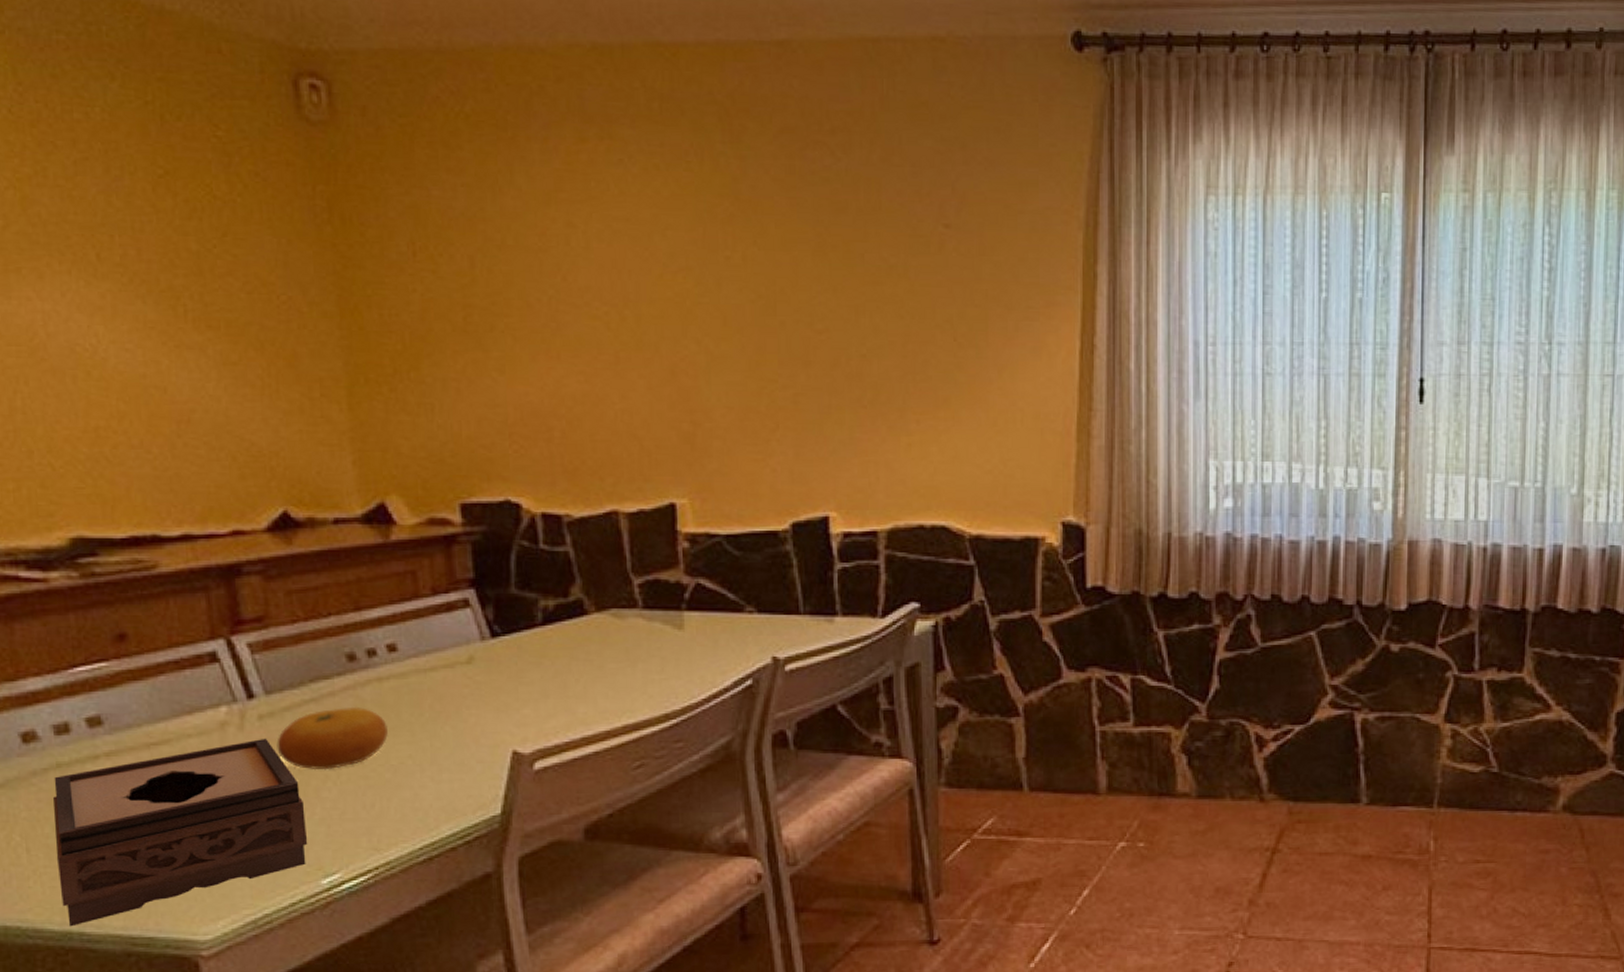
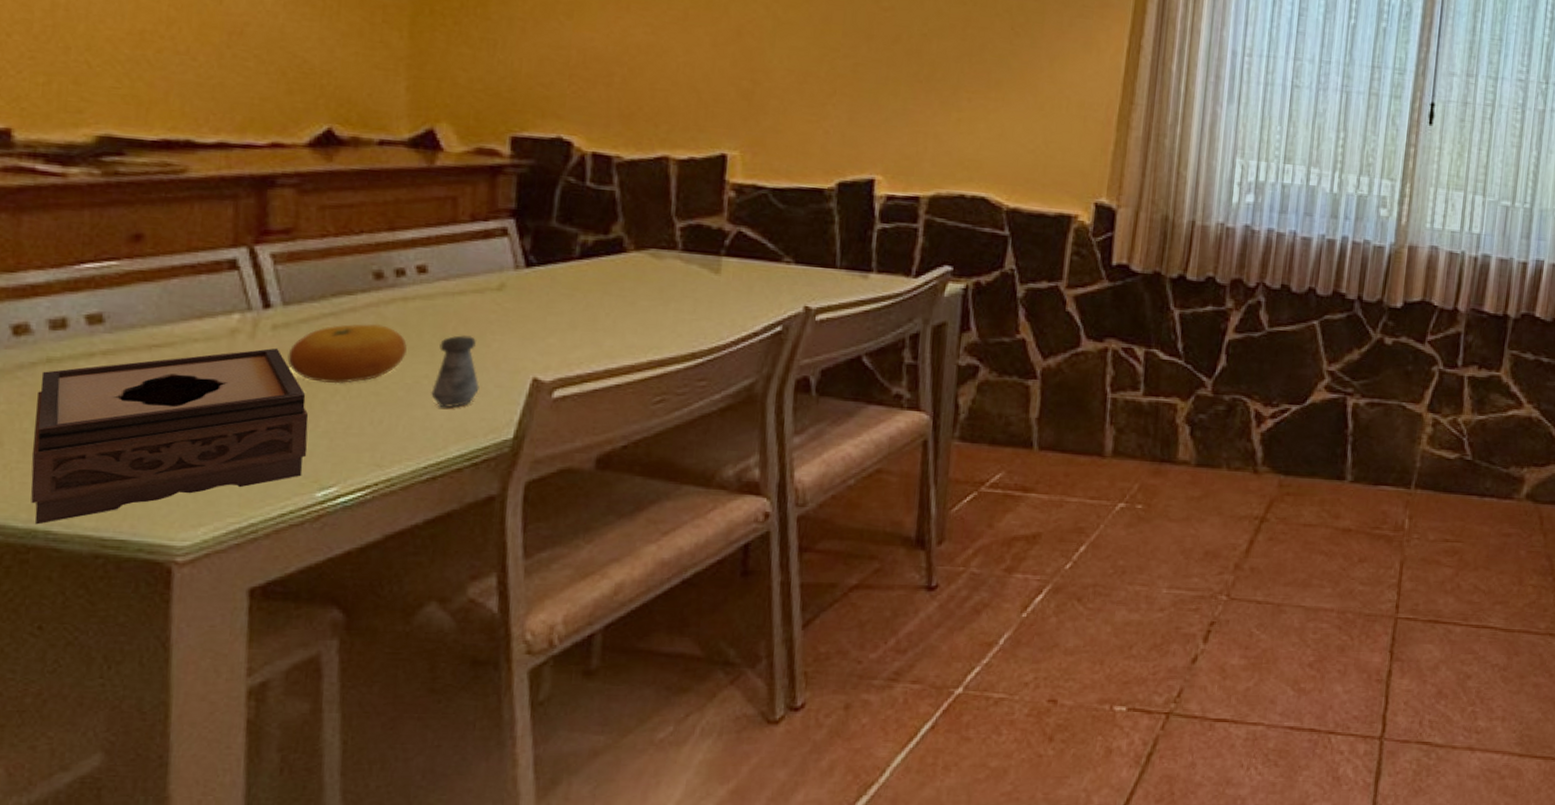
salt shaker: none [417,712,462,788] -> present [431,335,479,408]

